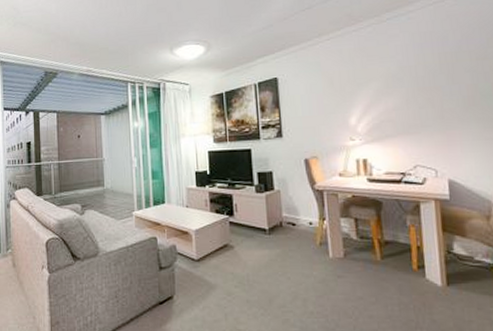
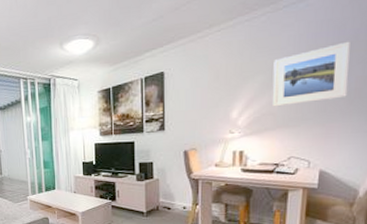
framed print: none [385,51,462,114] -> present [272,41,350,107]

